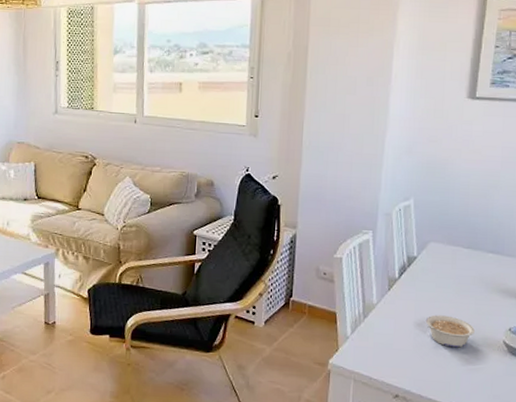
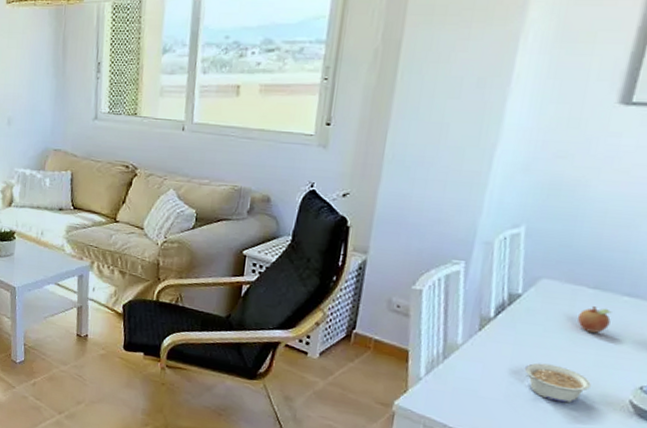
fruit: none [458,263,482,286] -> present [577,306,612,333]

